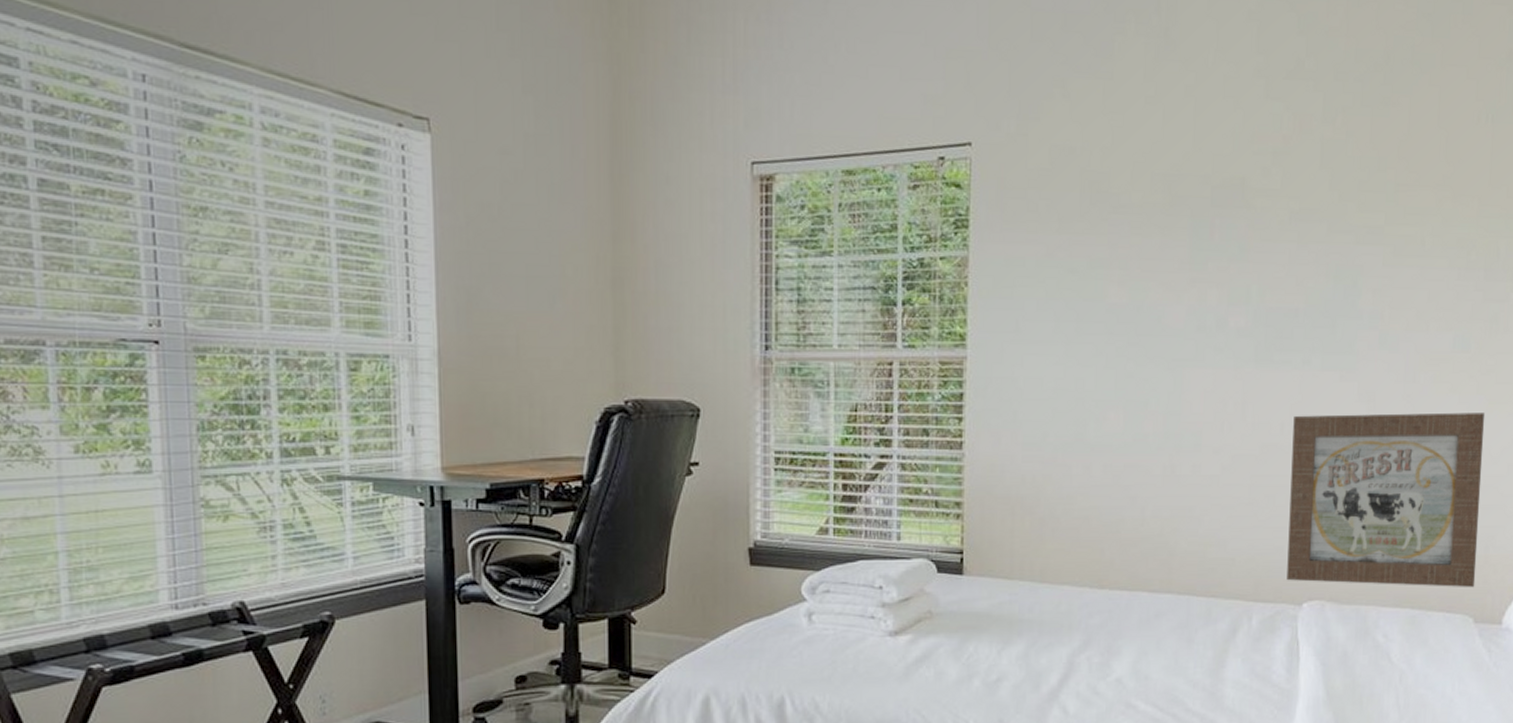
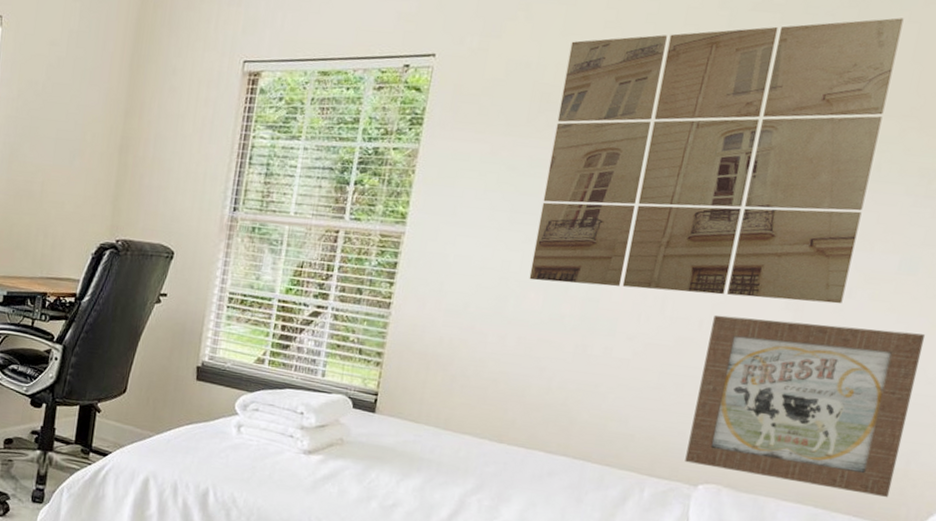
wall art: none [1106,81,1425,398] -> present [529,18,904,304]

